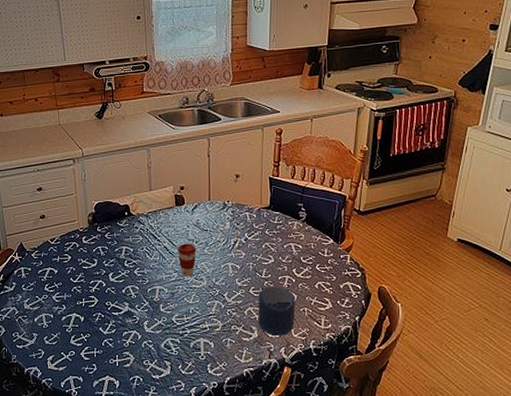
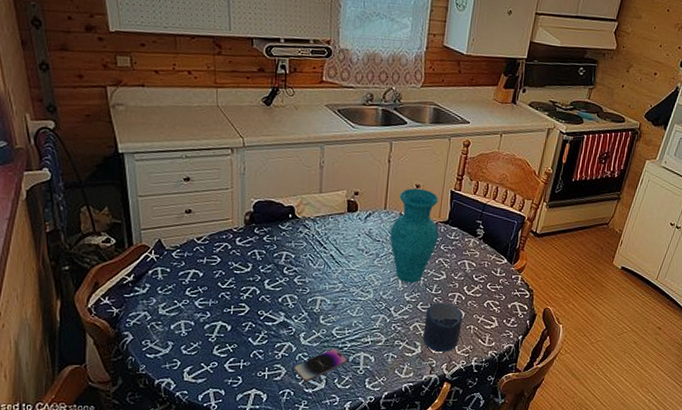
smartphone: none [140,335,189,369] -> present [293,348,348,382]
coffee cup: present [177,243,197,277] -> none [344,253,366,288]
vase: none [216,178,262,269] -> present [390,188,439,283]

